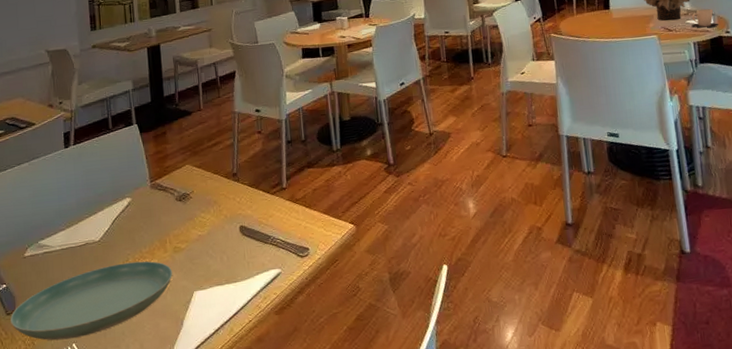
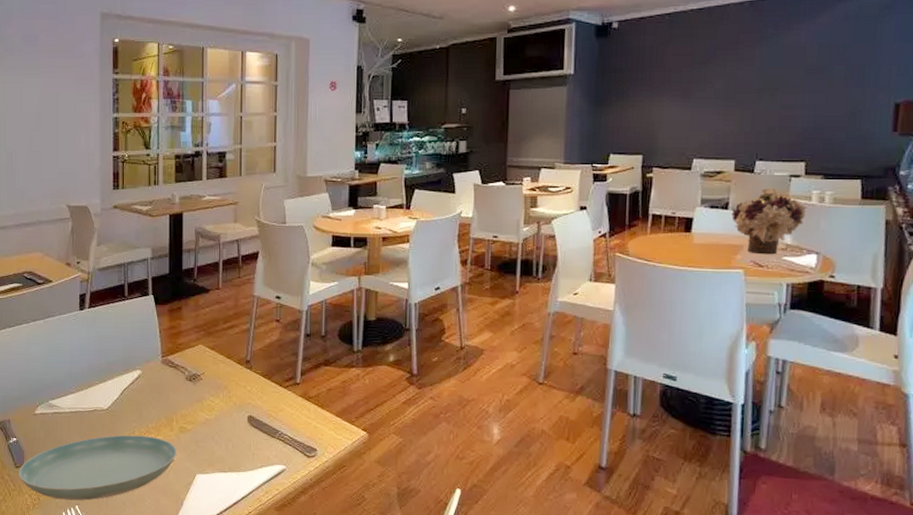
cup: present [691,8,719,28] -> none [788,245,823,268]

